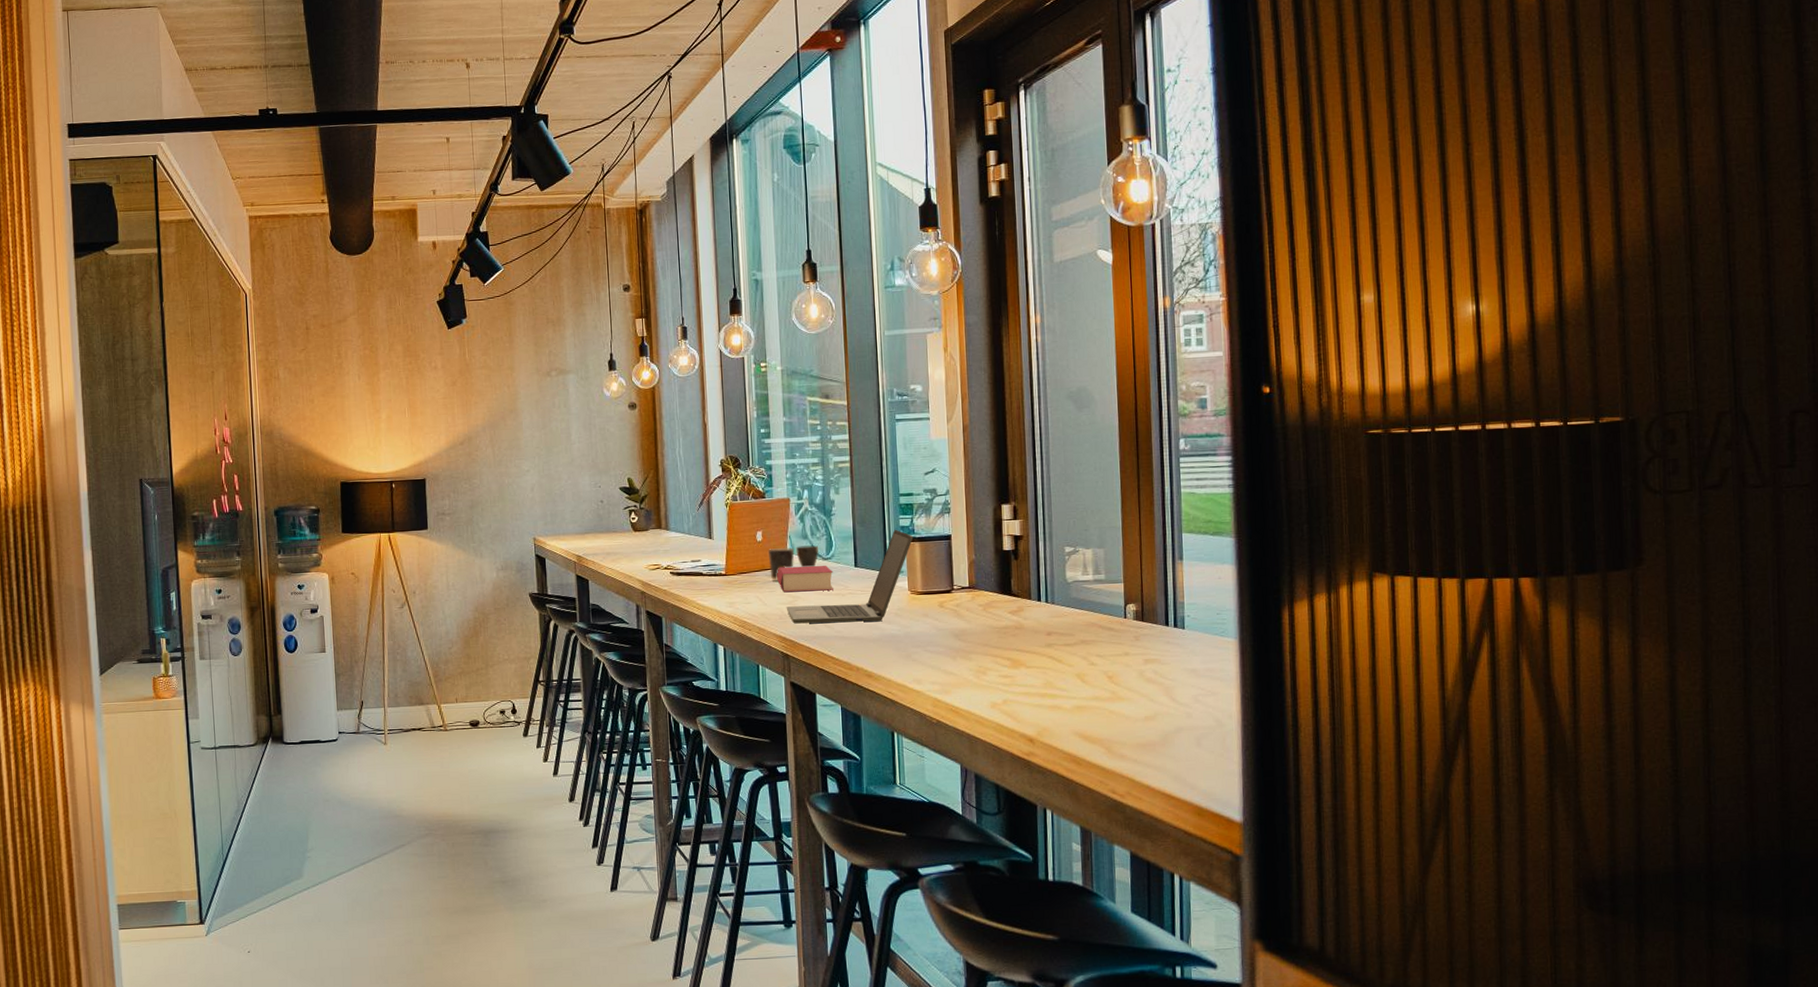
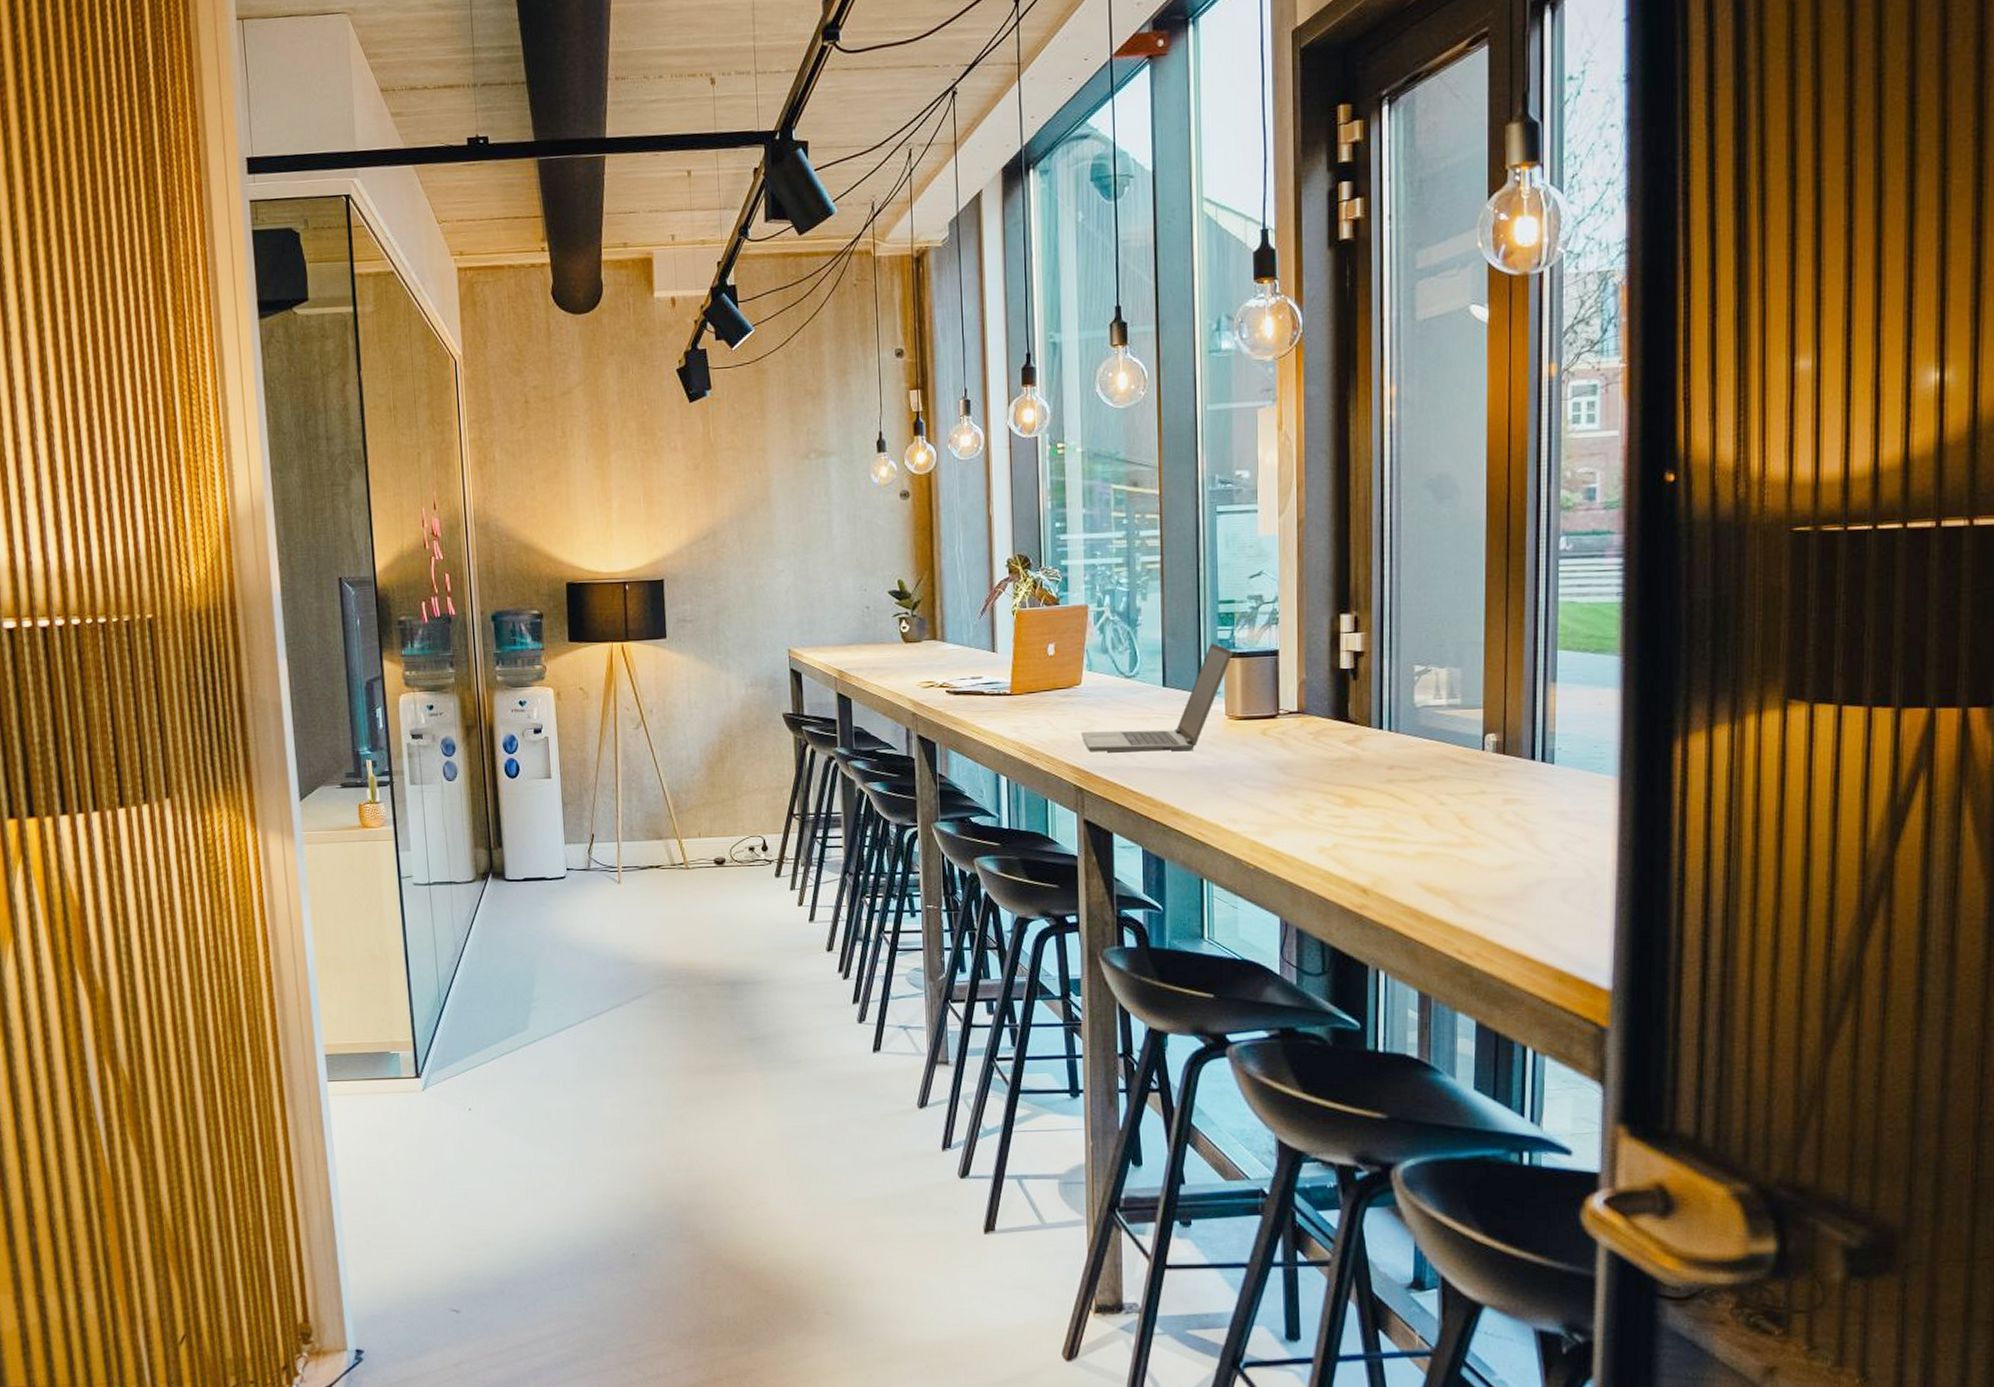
mug: present [767,547,795,580] -> none [1060,662,1092,701]
book: present [777,565,834,593] -> none [1071,684,1138,716]
cup: present [796,545,819,567] -> none [1094,661,1120,686]

